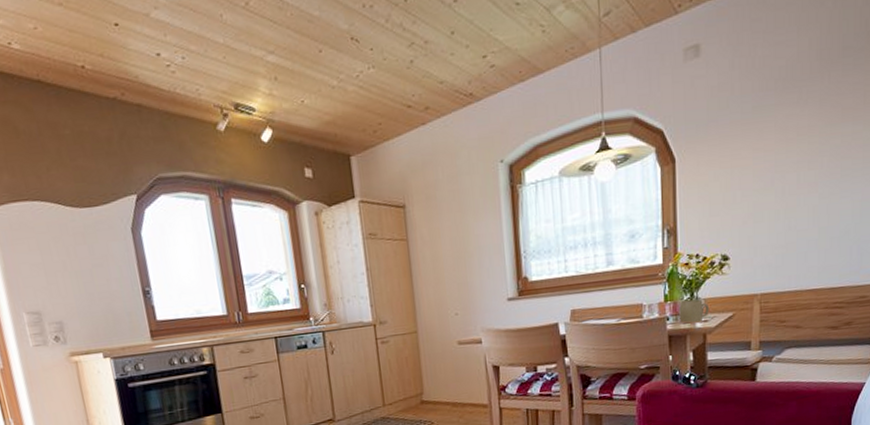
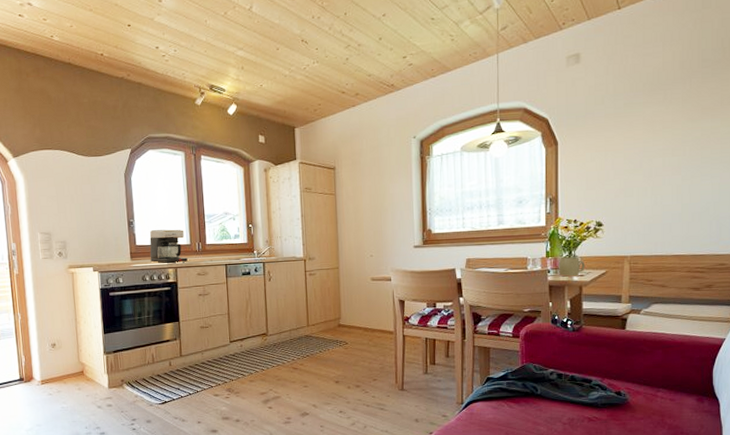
coffee maker: none [173,296,226,341] -> present [149,229,188,263]

